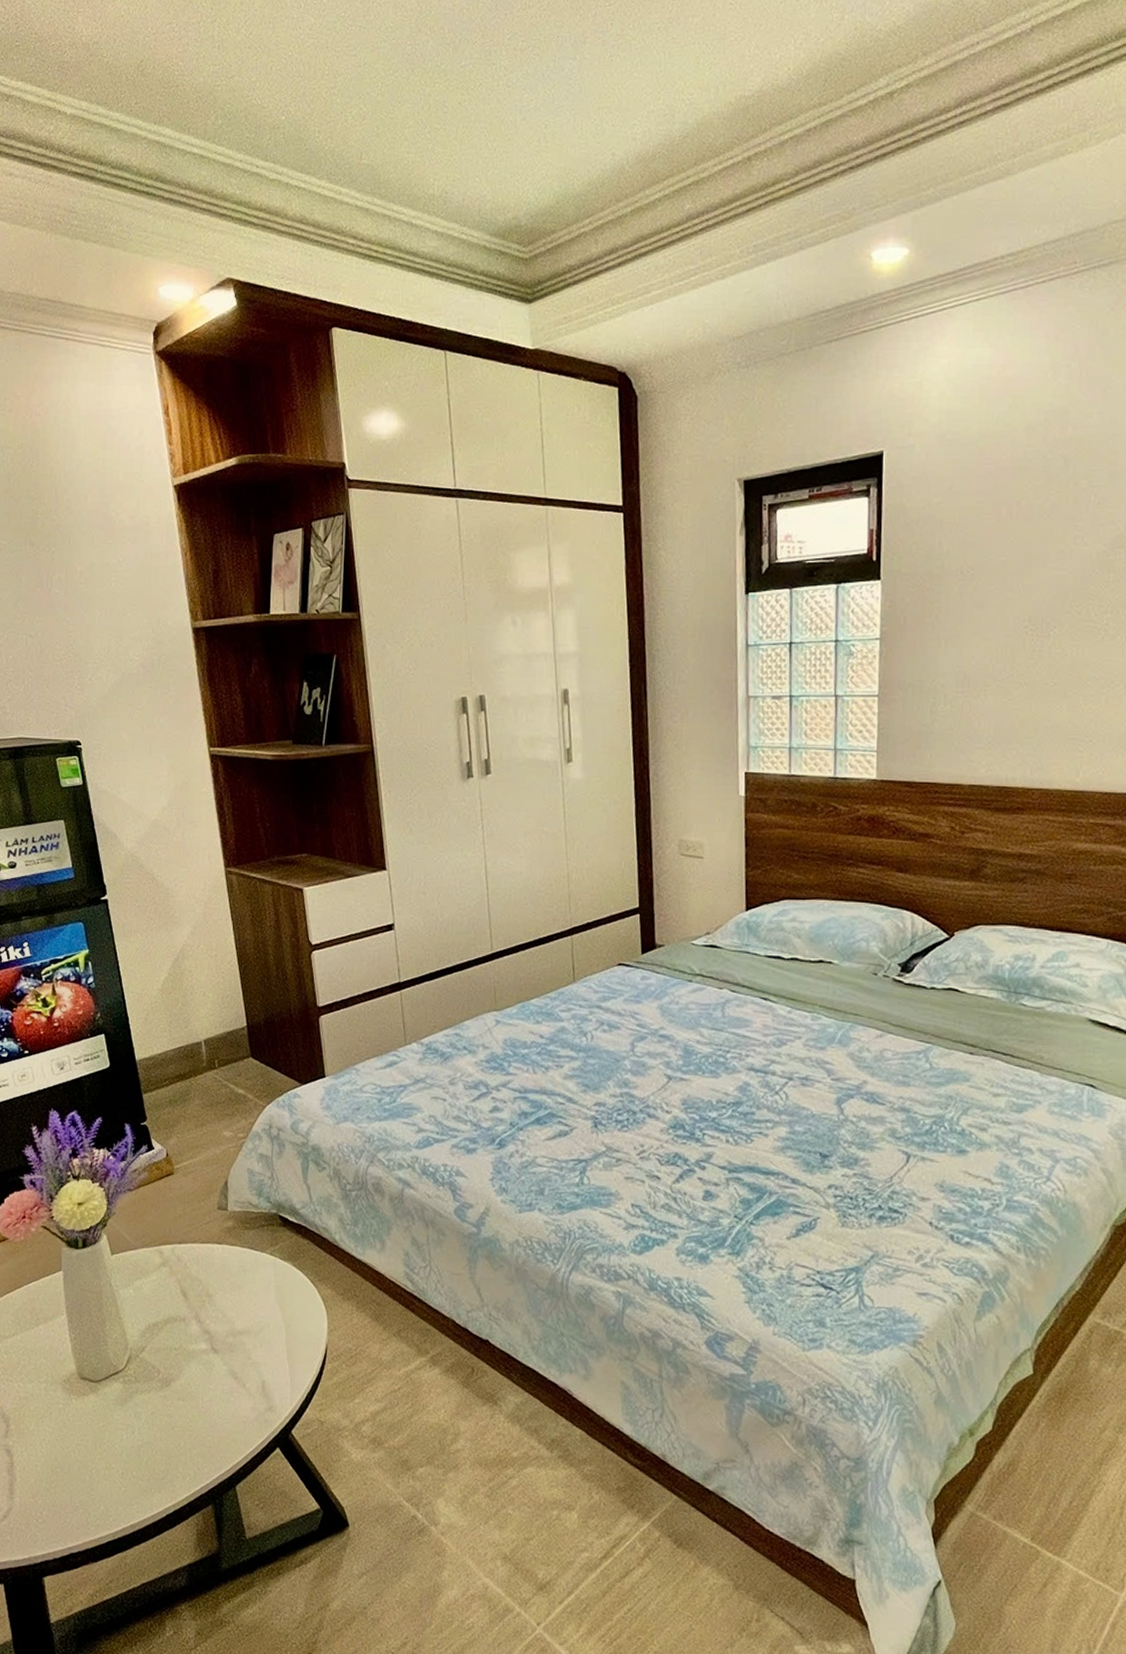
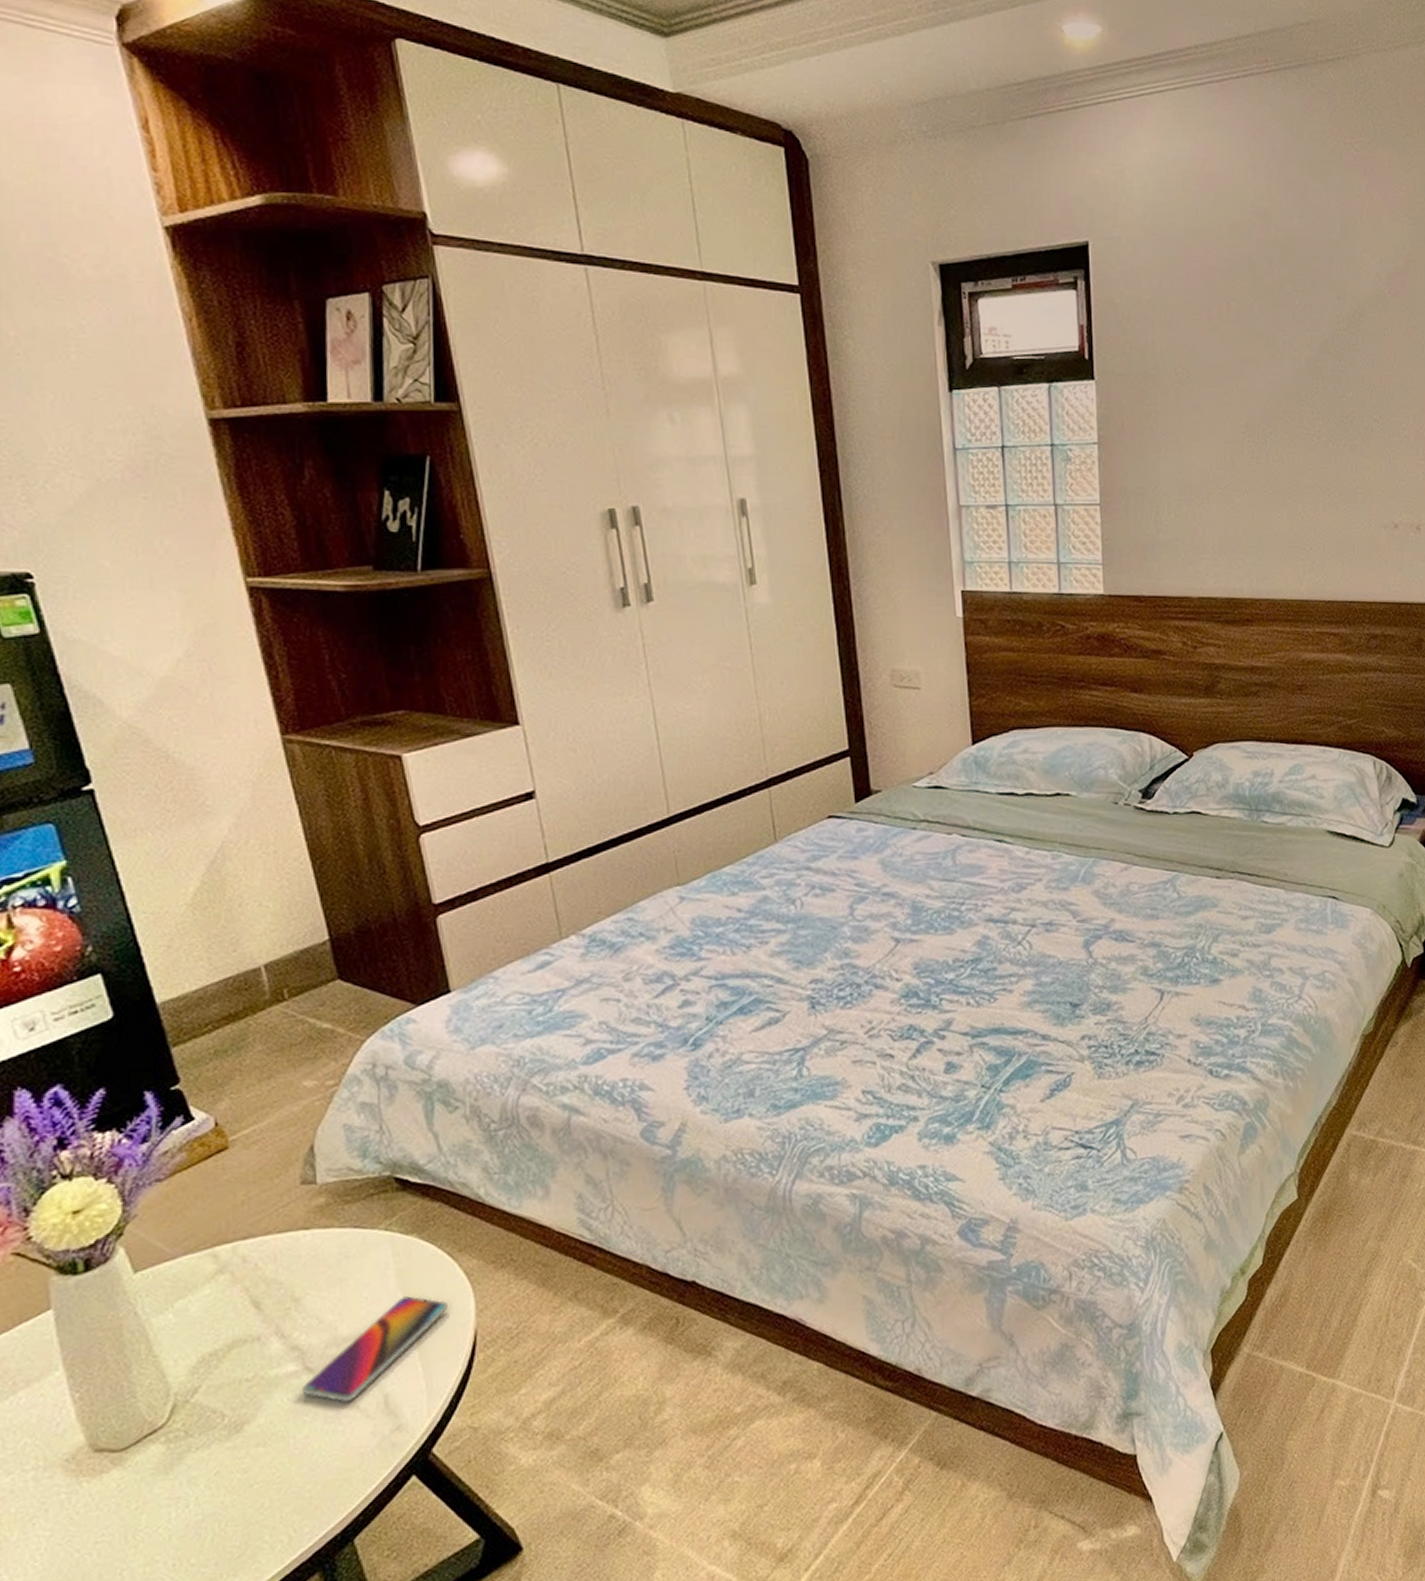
smartphone: none [209,1308,310,1381] -> present [301,1296,449,1403]

